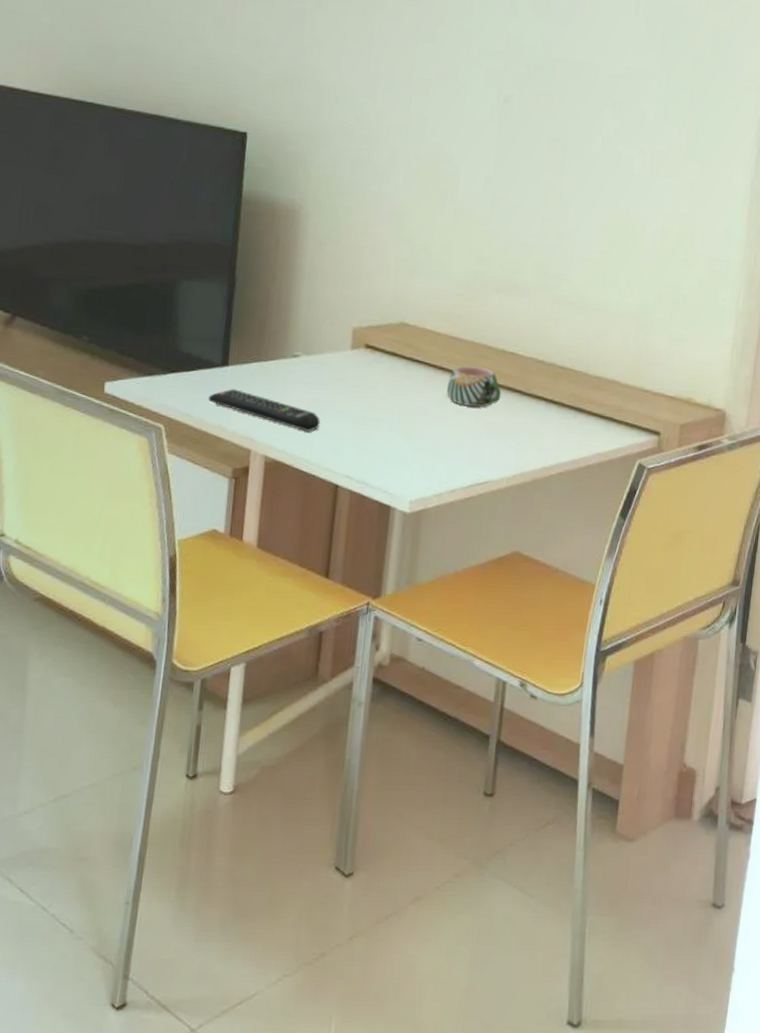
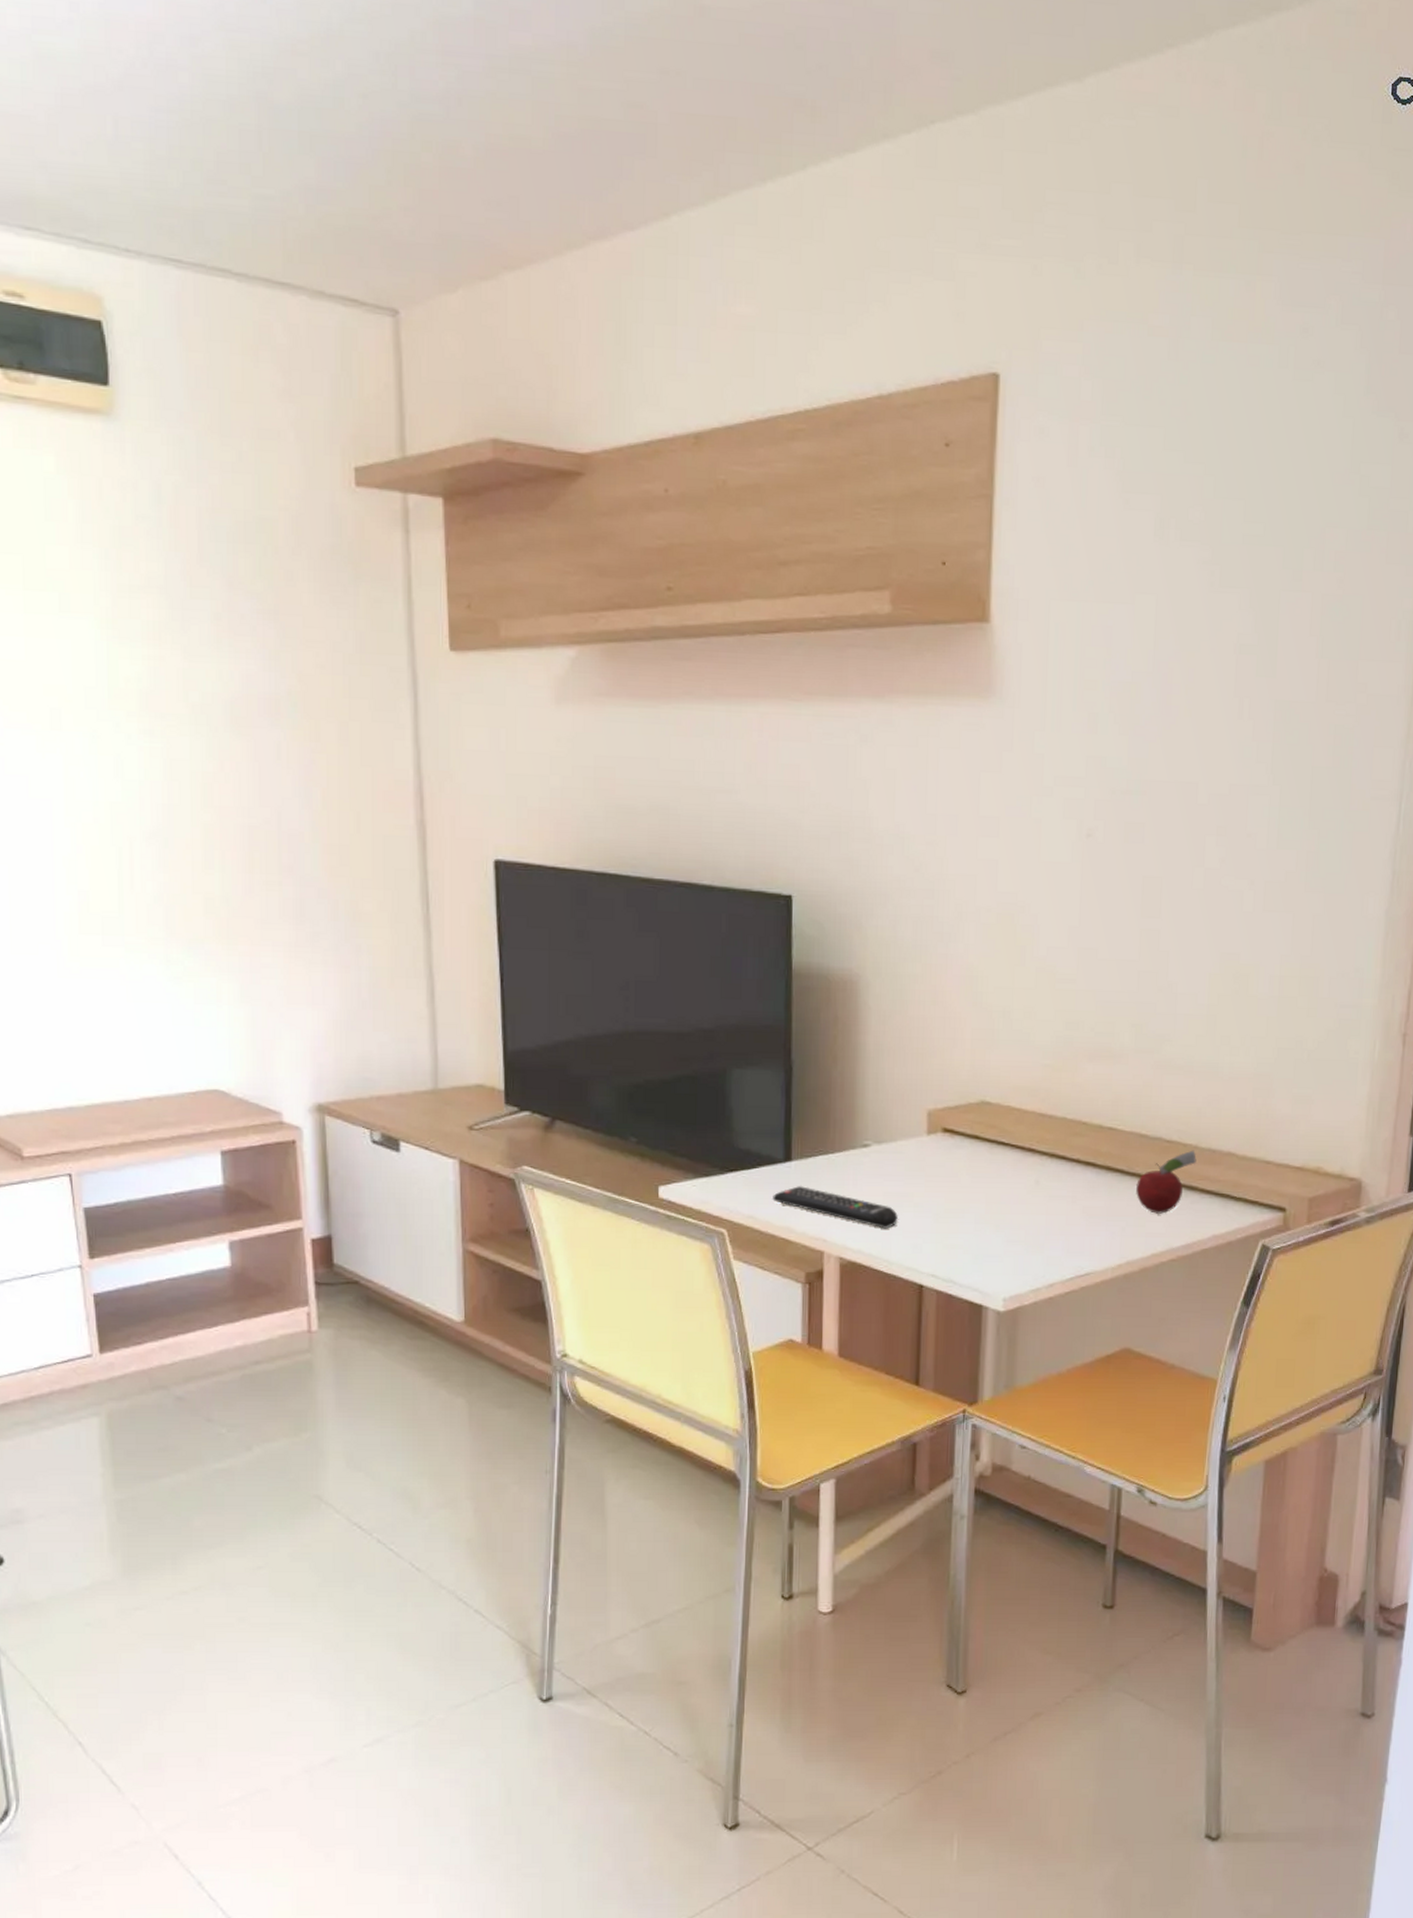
mug: present [446,365,501,407] -> none [1037,1145,1100,1191]
fruit: none [531,376,585,432] -> present [1136,1150,1197,1214]

